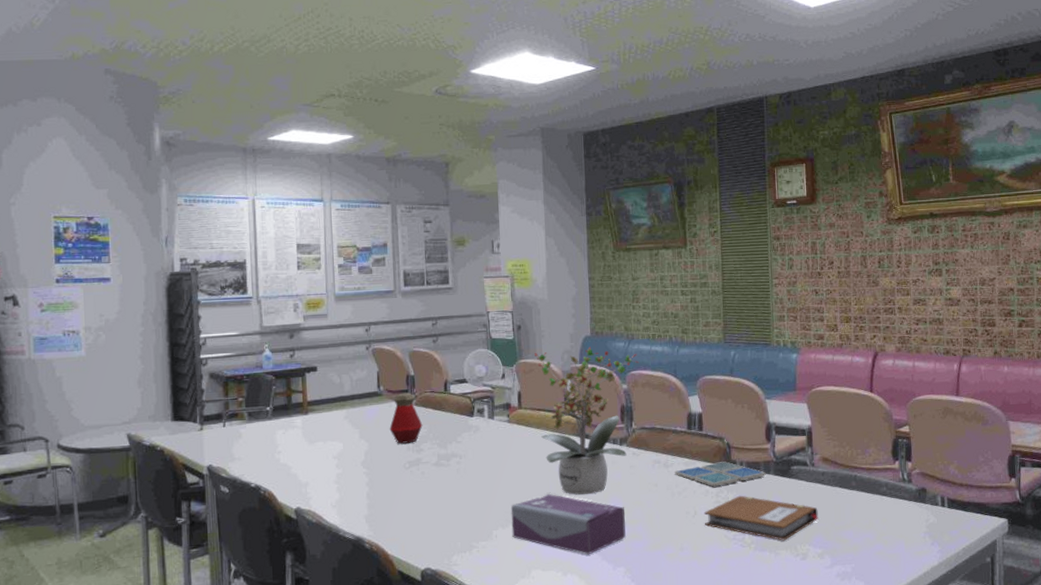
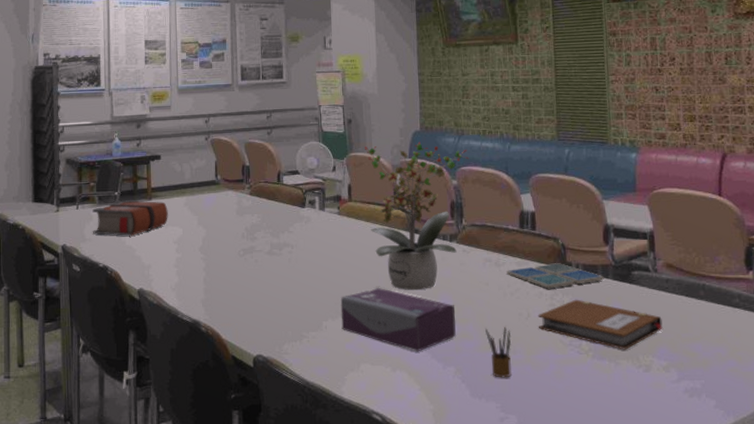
bible: none [241,415,327,454] -> present [92,200,168,236]
bottle: present [389,393,423,444] -> none [225,182,257,232]
pencil box: none [654,525,679,575] -> present [485,326,512,378]

